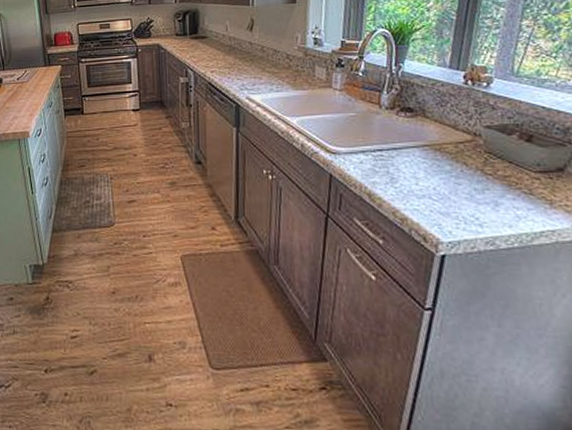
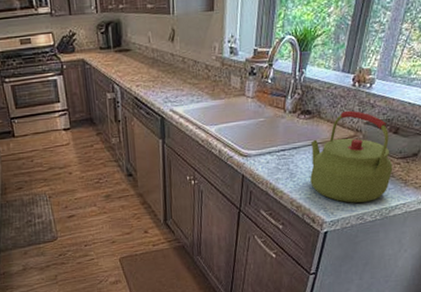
kettle: none [414,111,531,223] -> present [310,110,393,203]

